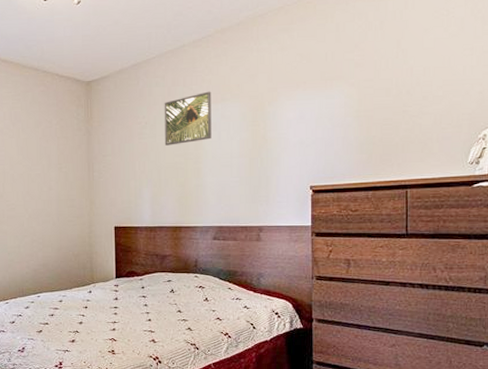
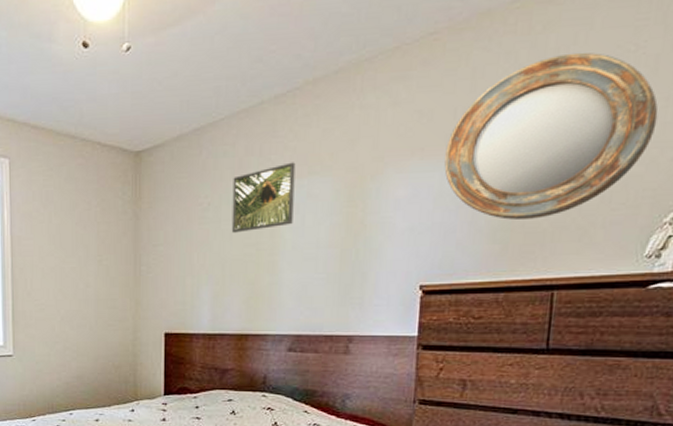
home mirror: none [321,15,467,136] -> present [444,52,658,220]

